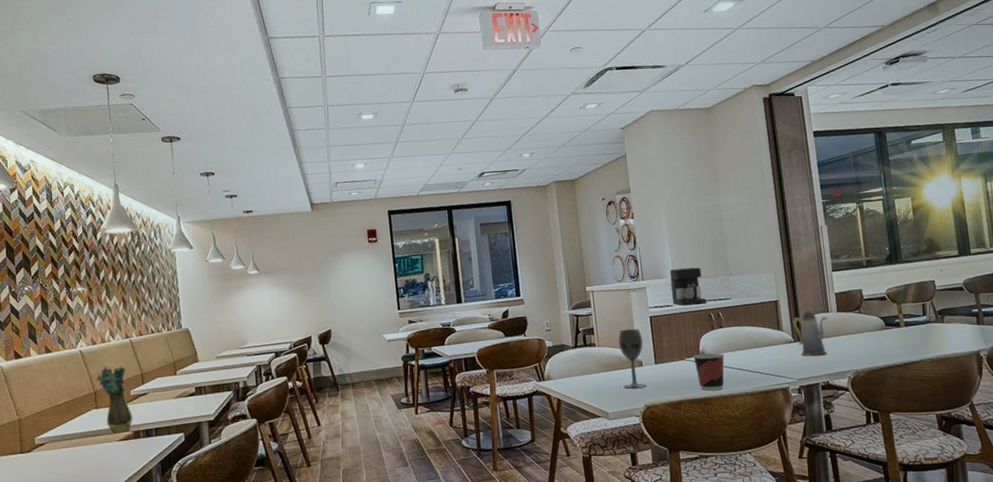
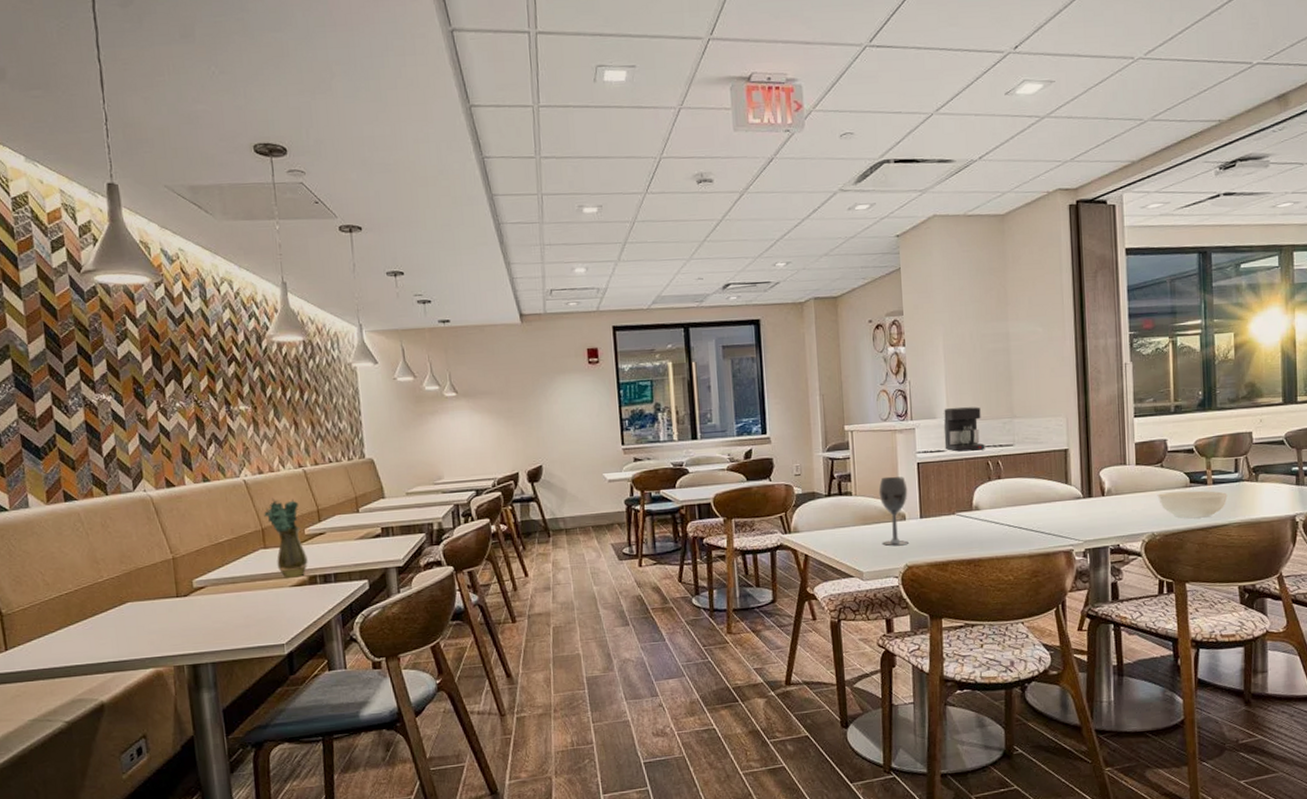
cup: present [693,353,725,391] -> none [965,507,1001,551]
coffee pot: present [793,306,828,357] -> none [1084,457,1125,516]
bowl: none [858,332,919,357] -> present [1157,490,1228,519]

